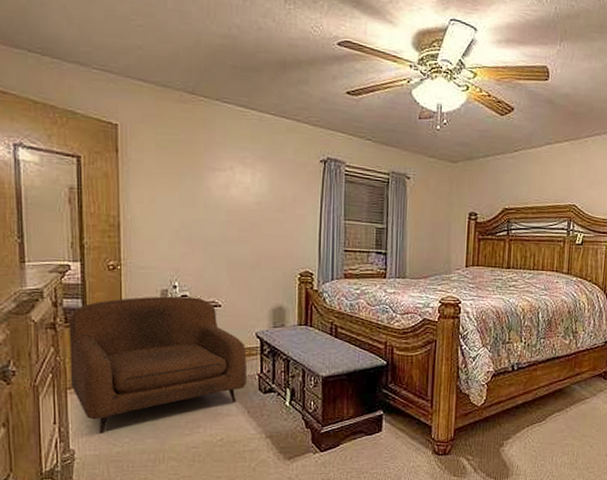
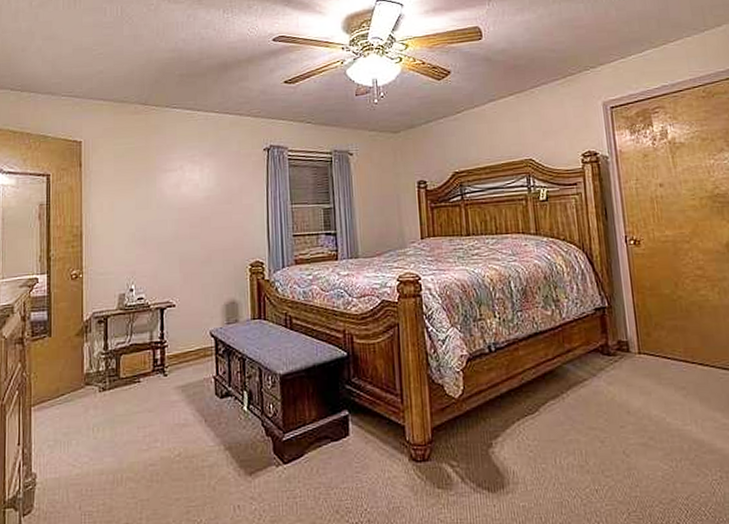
armchair: present [69,296,247,433] -> none [34,299,202,453]

